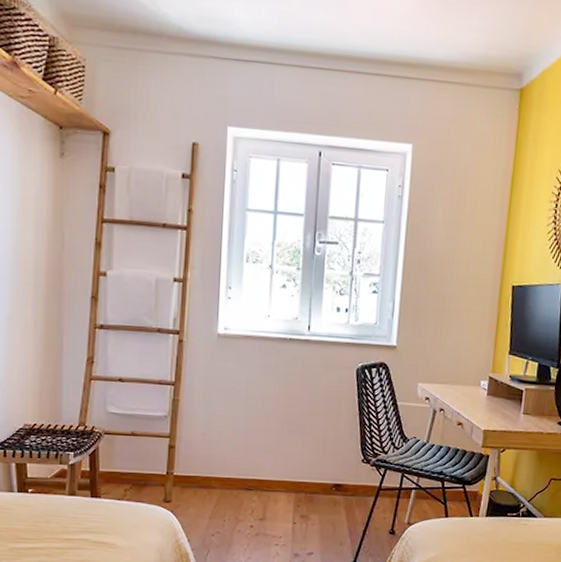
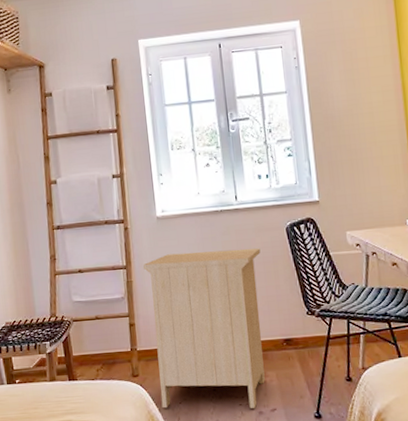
nightstand: none [192,377,326,550] -> present [143,248,265,409]

